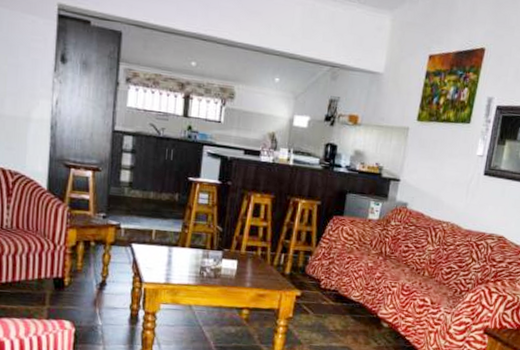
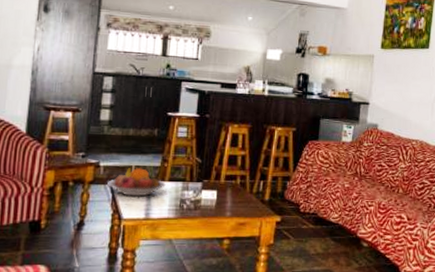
fruit bowl: none [128,232,186,262] -> present [107,168,166,197]

